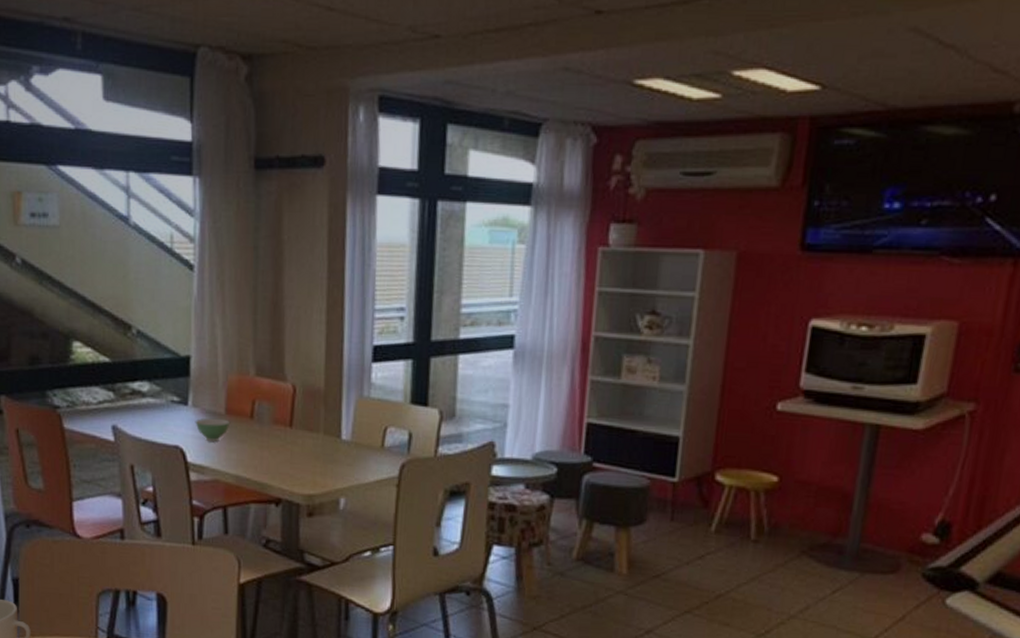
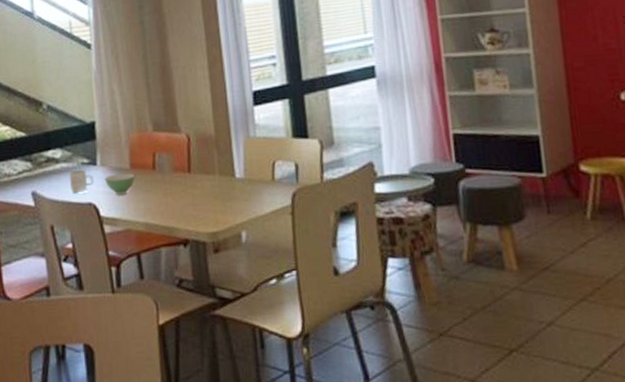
mug: none [155,407,183,434] -> present [69,169,94,194]

